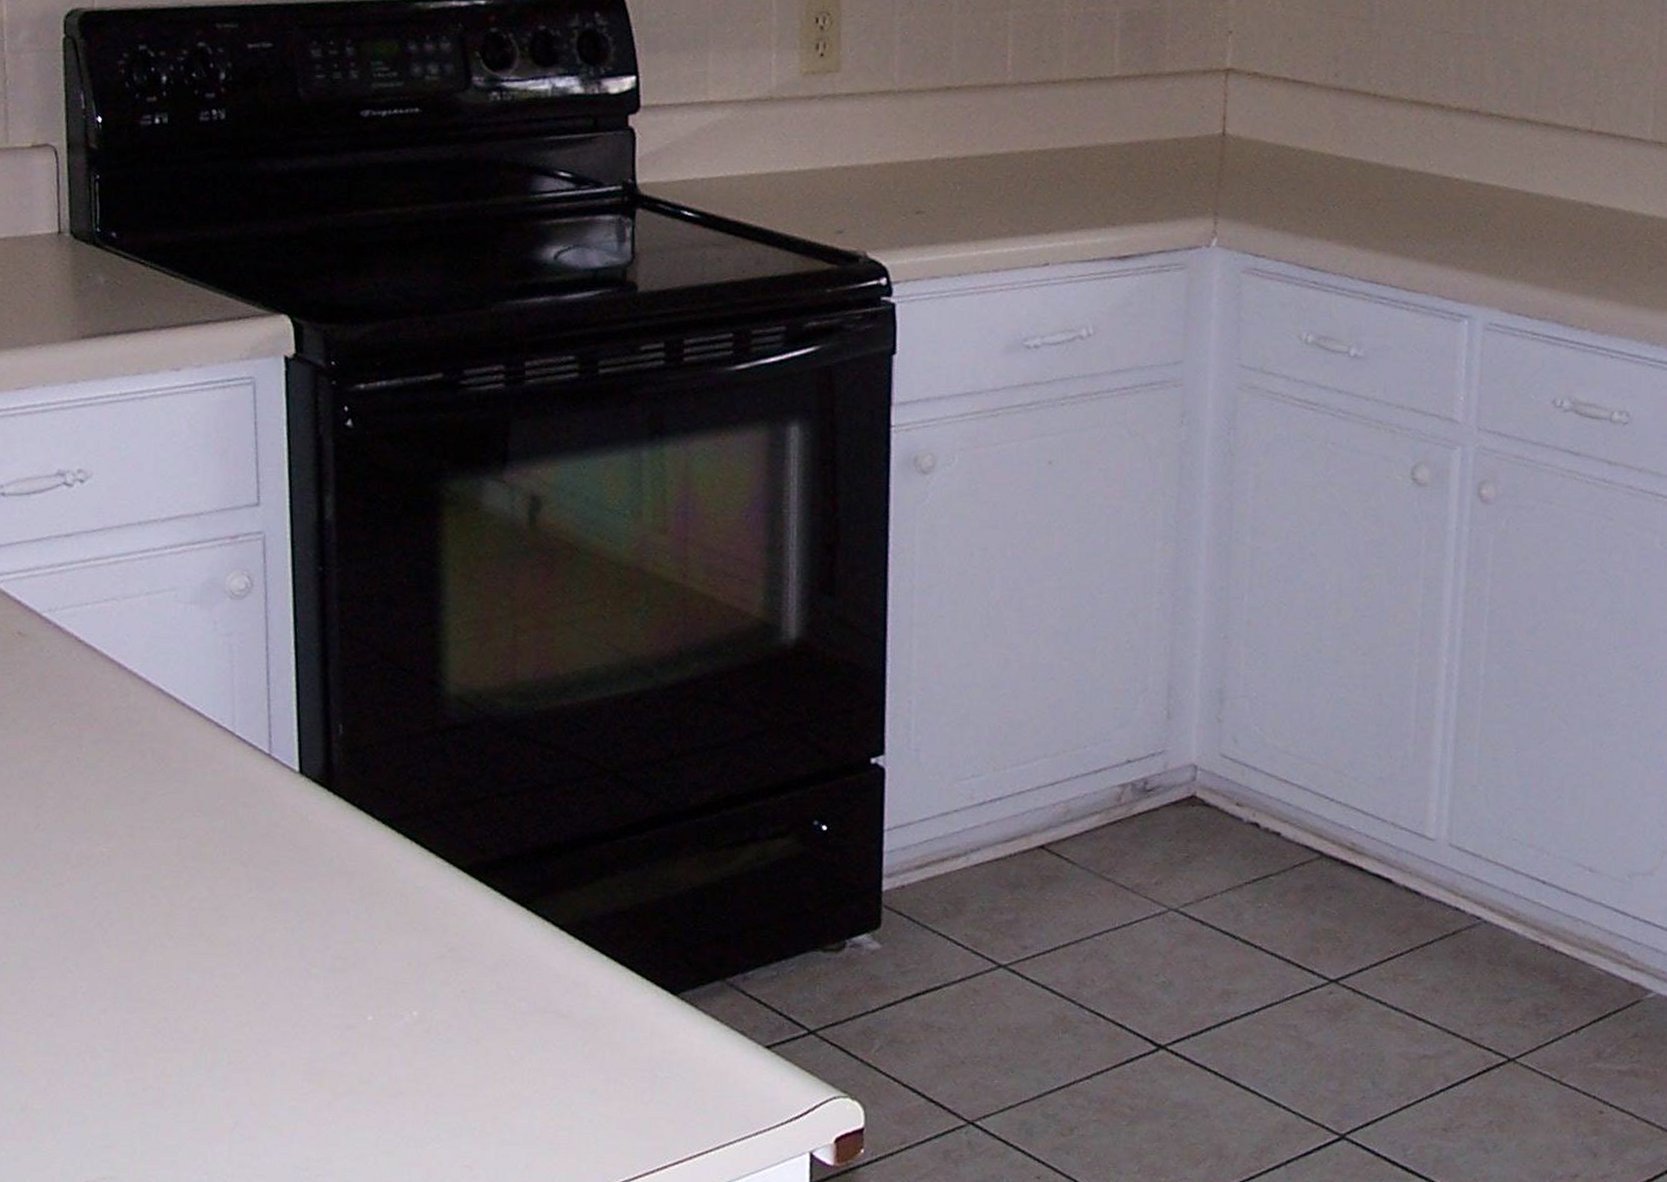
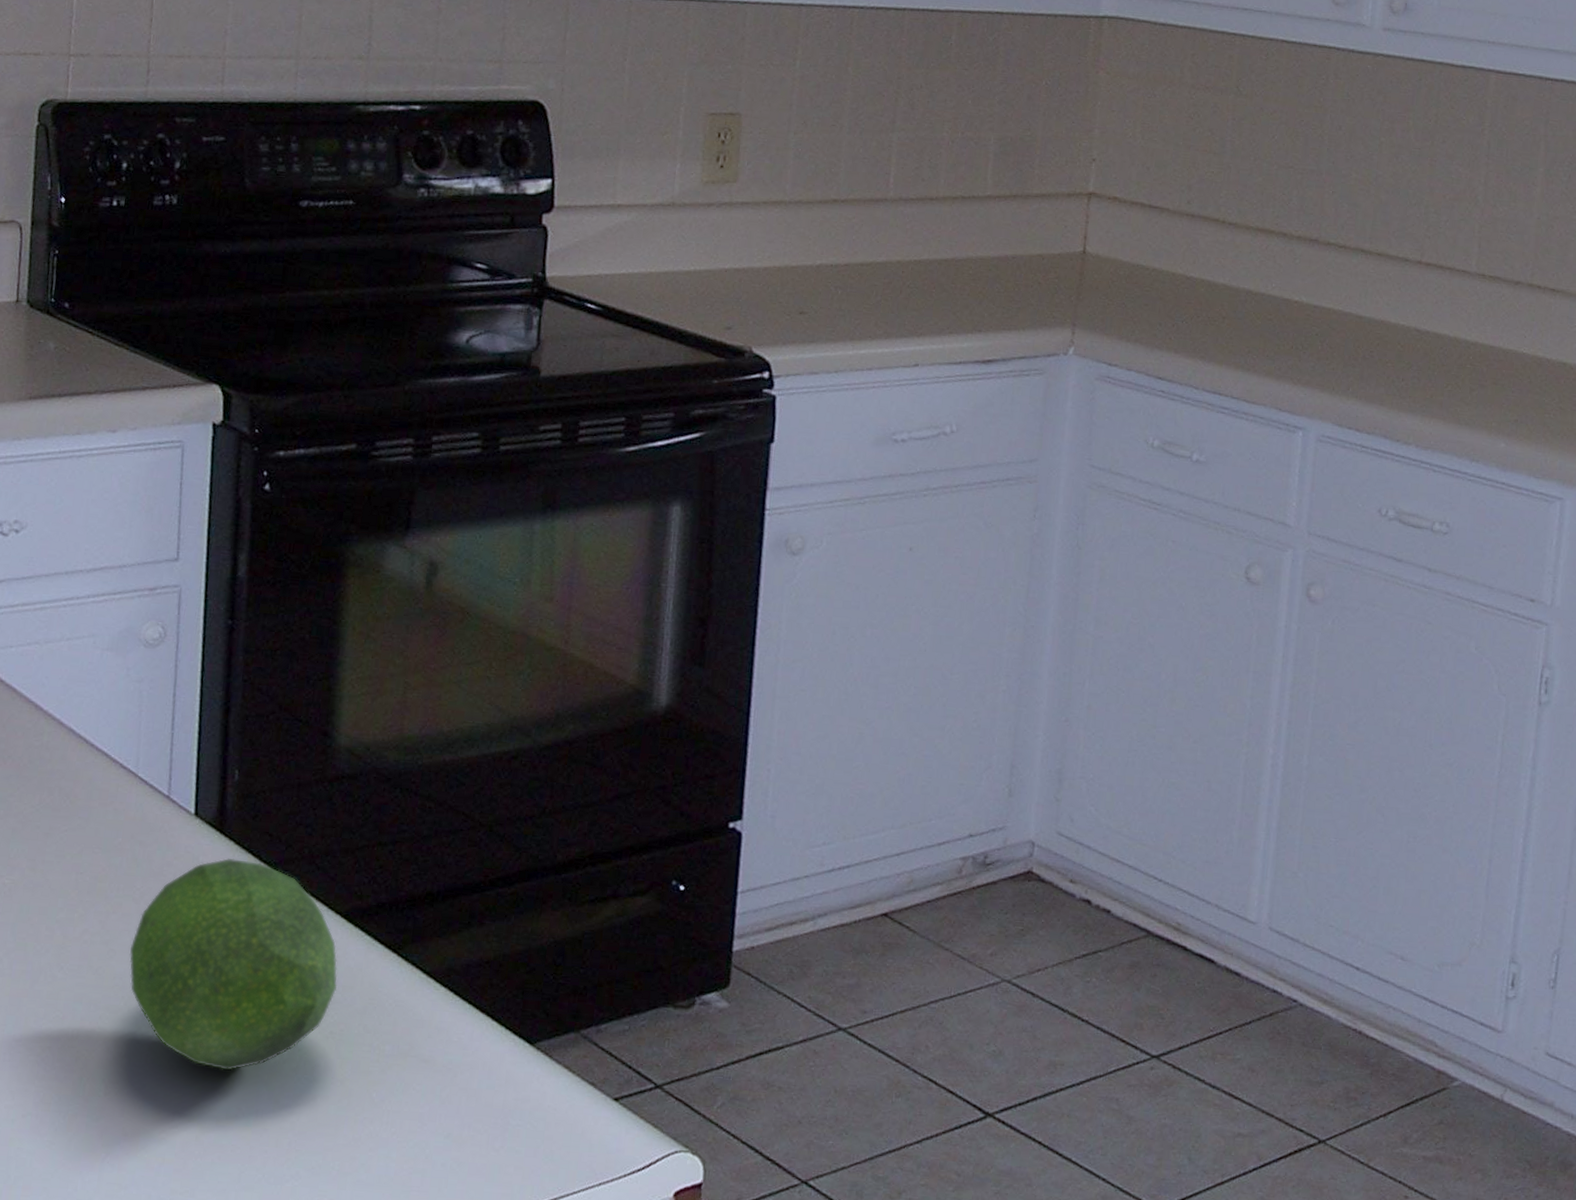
fruit: none [241,816,466,1034] -> present [129,857,338,1070]

